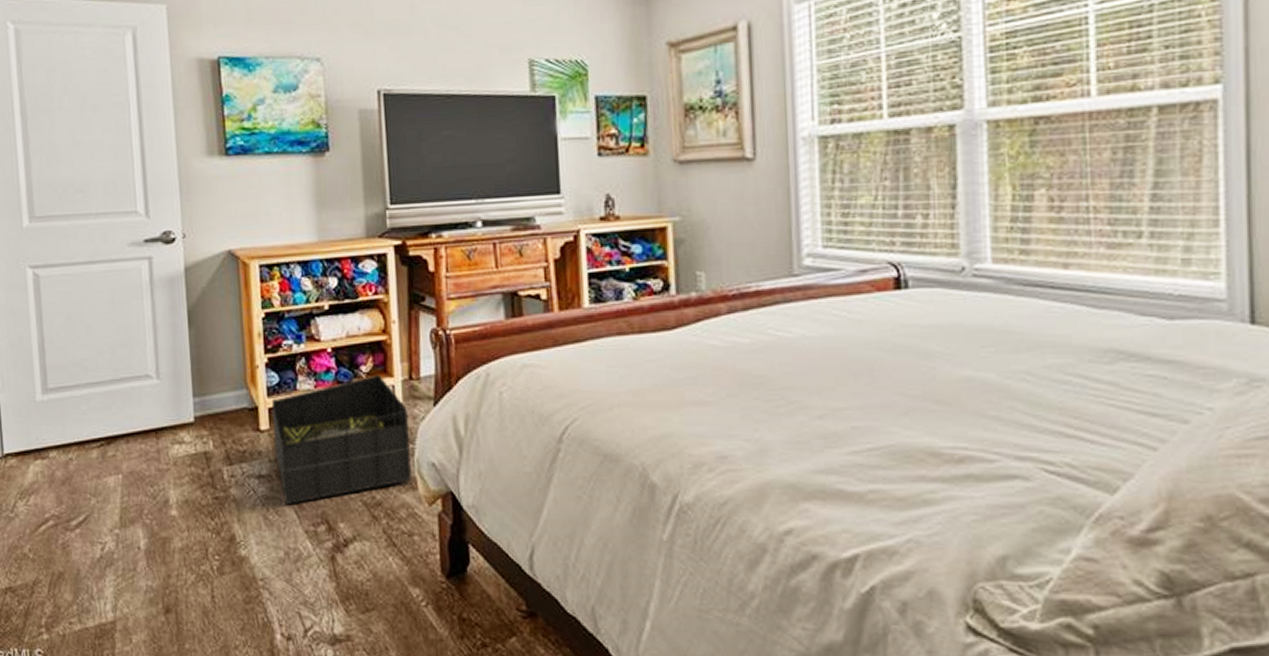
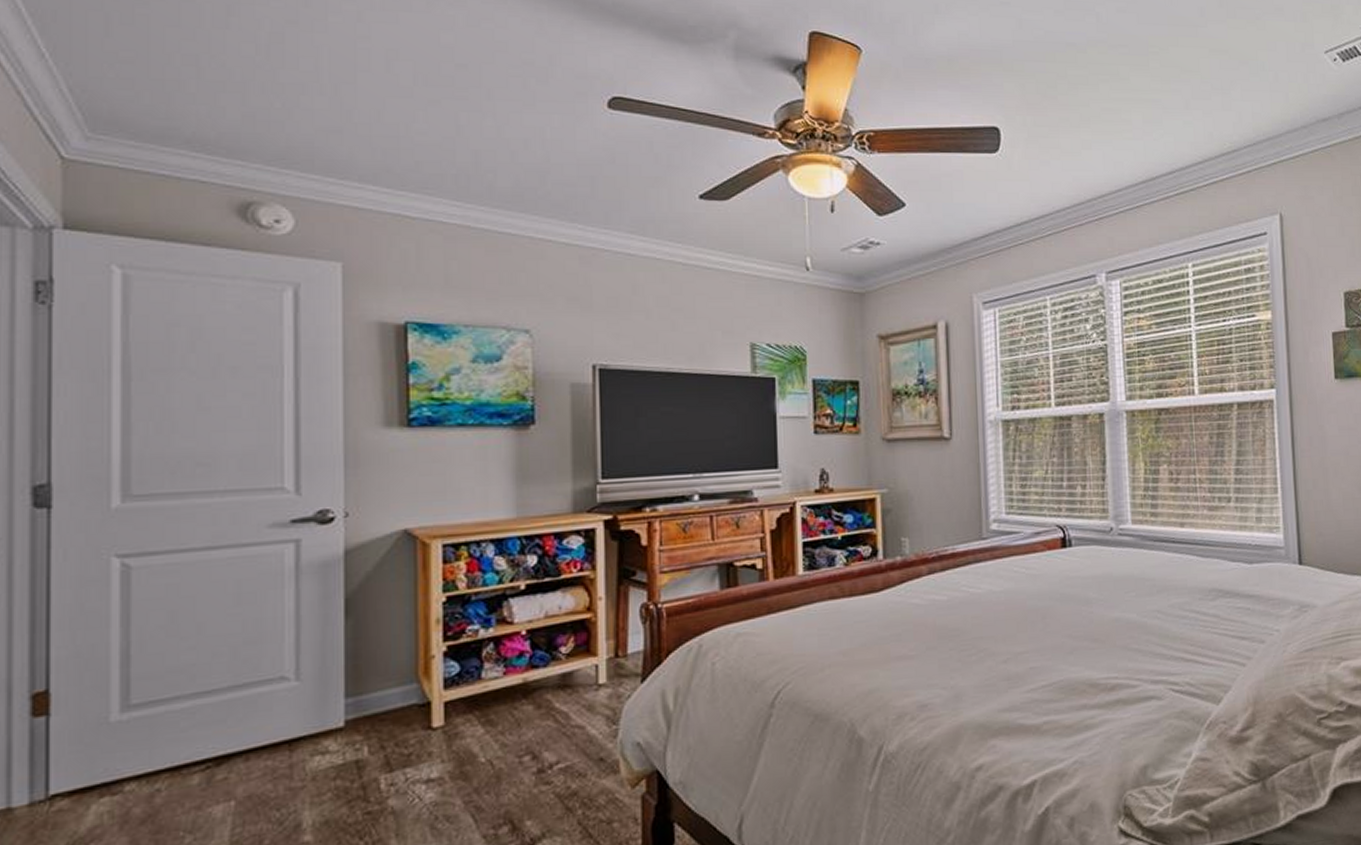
storage bin: present [272,373,411,504] -> none [449,654,613,808]

